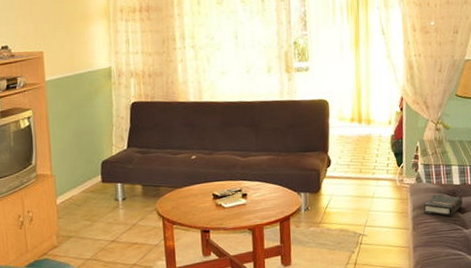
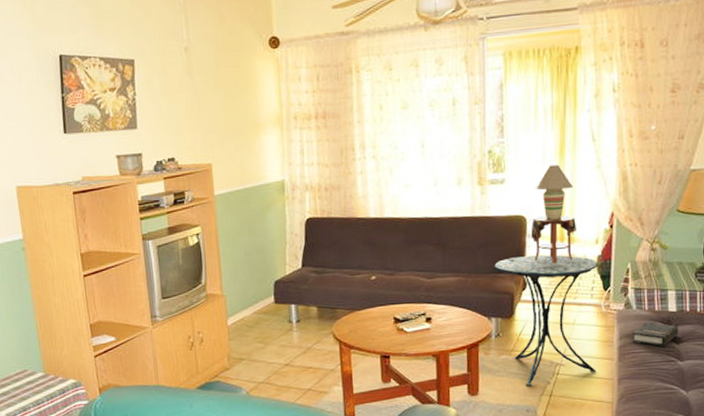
side table: none [302,135,394,256] -> present [494,255,599,386]
table lamp: none [314,55,372,143] -> present [508,164,576,264]

